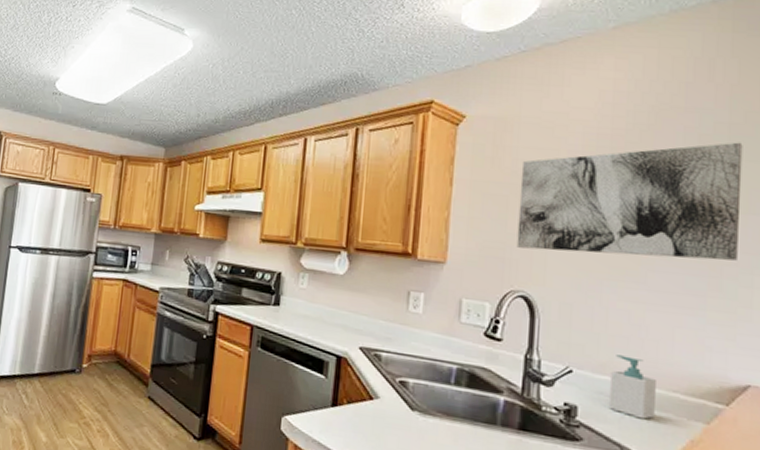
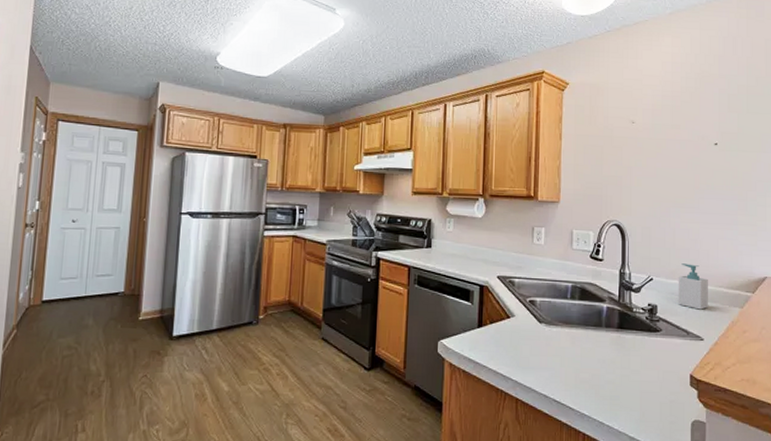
wall art: present [516,142,743,261] -> none [610,100,756,188]

